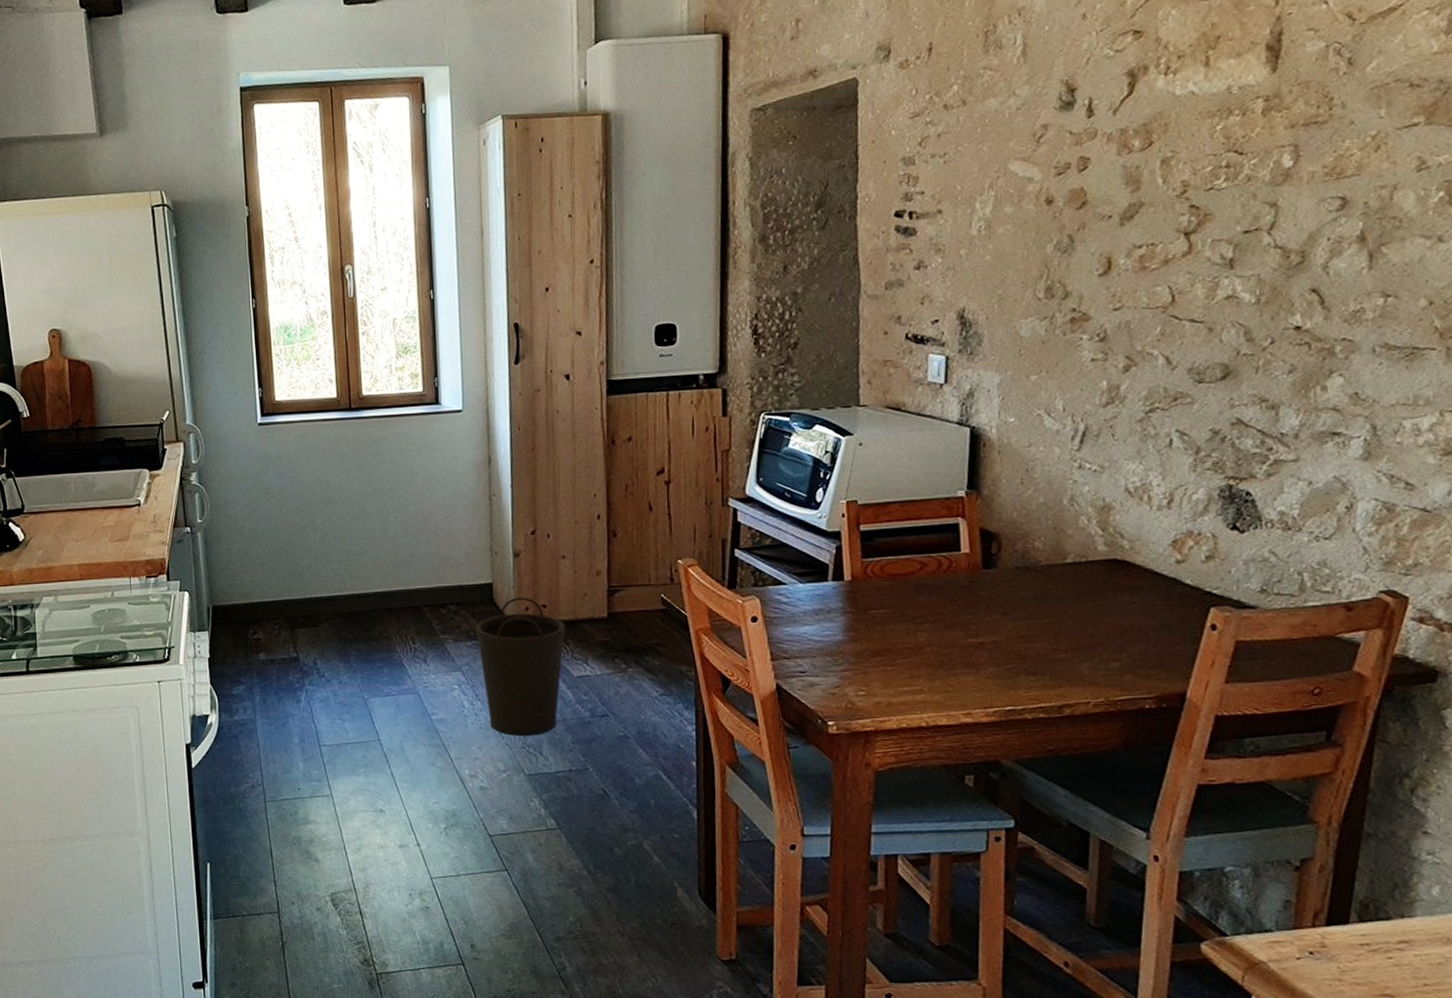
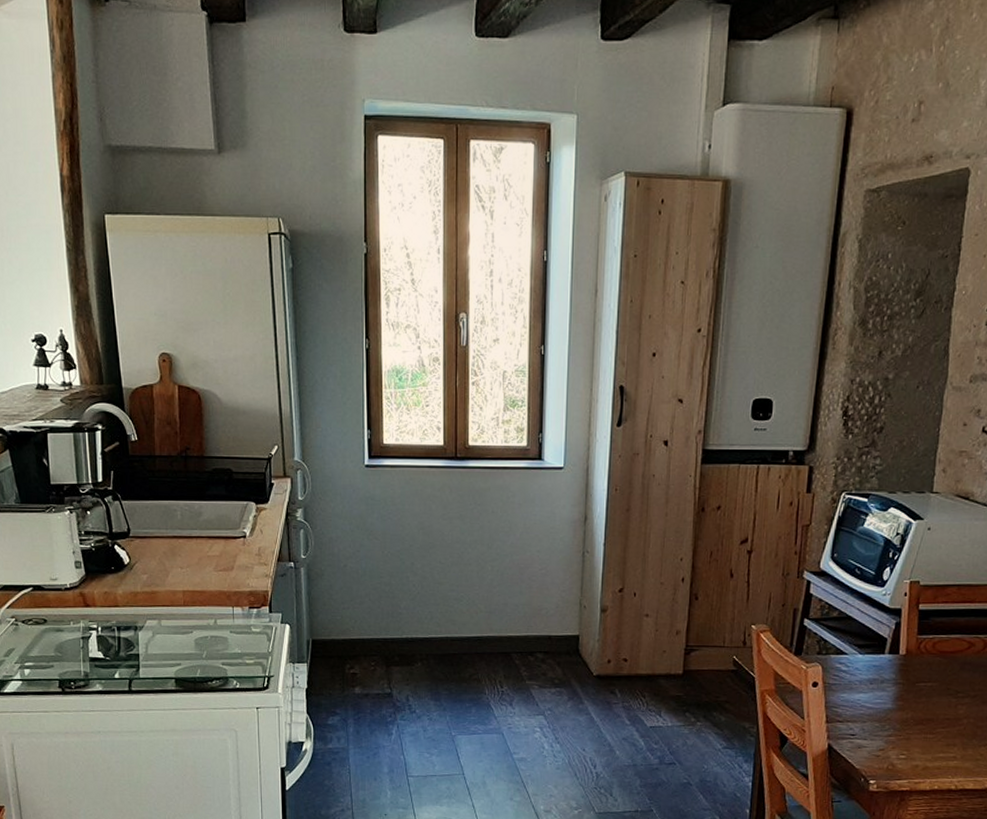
basket: present [475,596,566,736] -> none [560,650,644,778]

